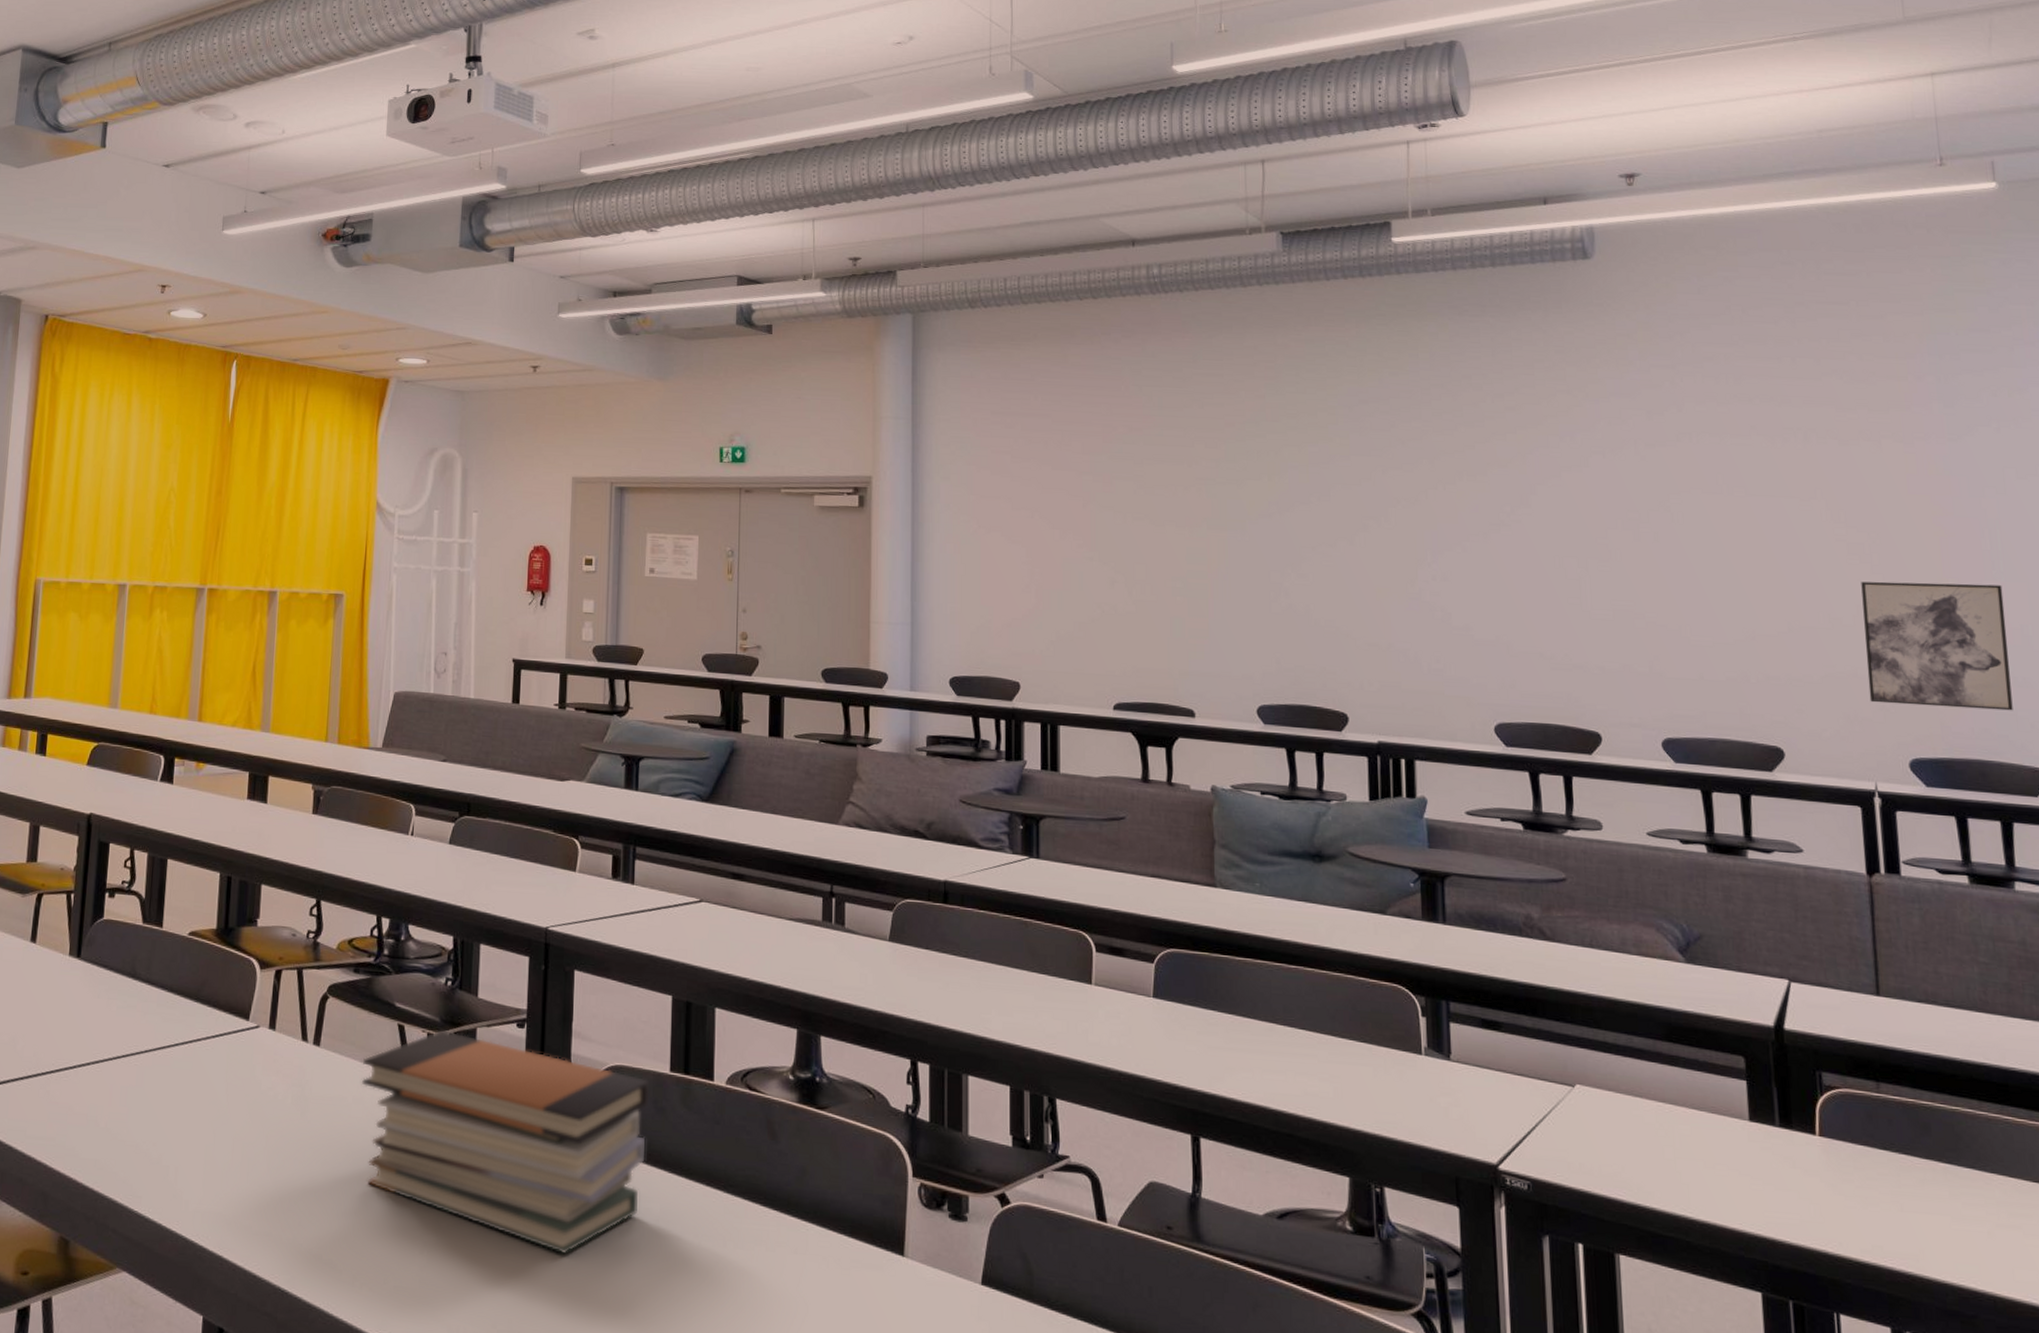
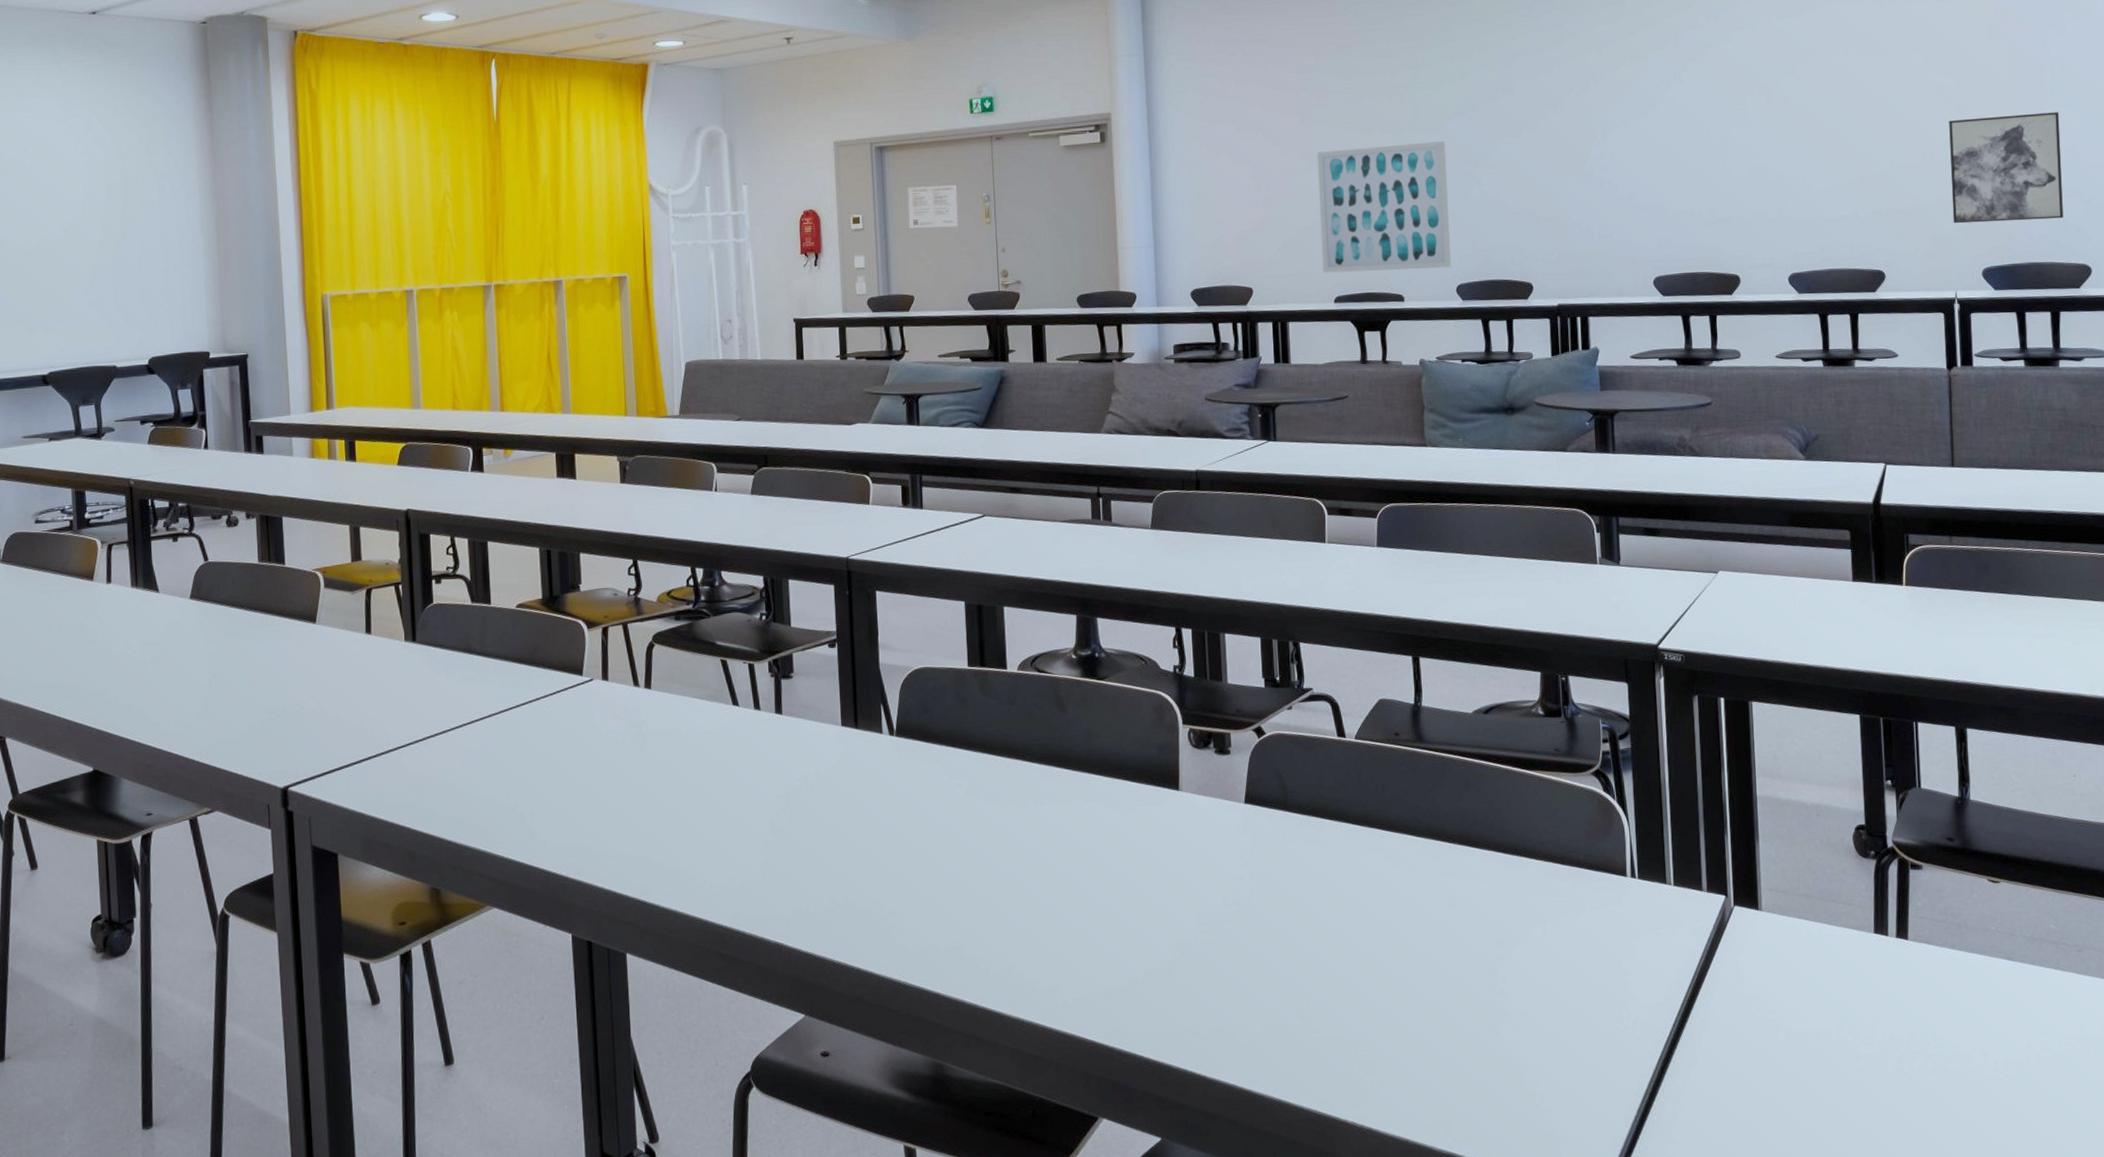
book stack: present [362,1030,649,1255] -> none [692,659,951,834]
wall art: none [1100,541,1252,686] -> present [1317,141,1451,273]

